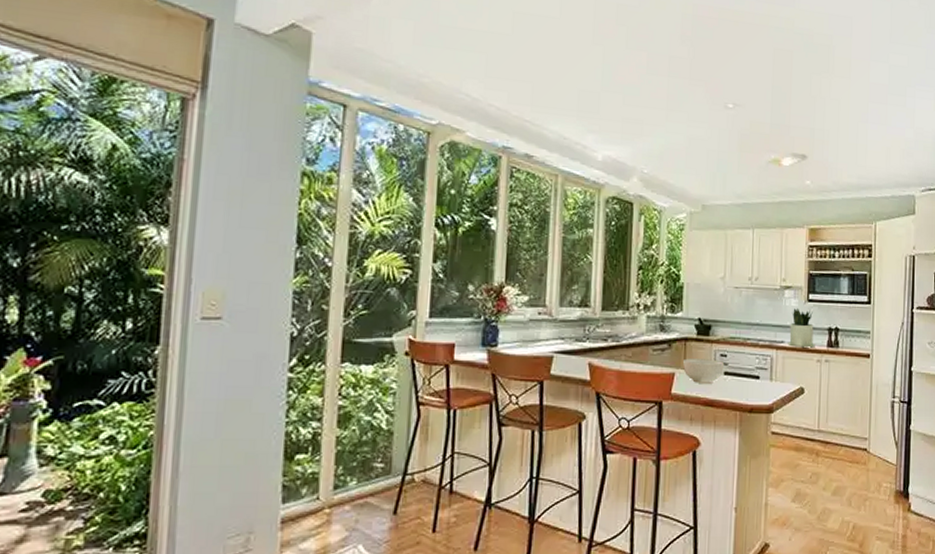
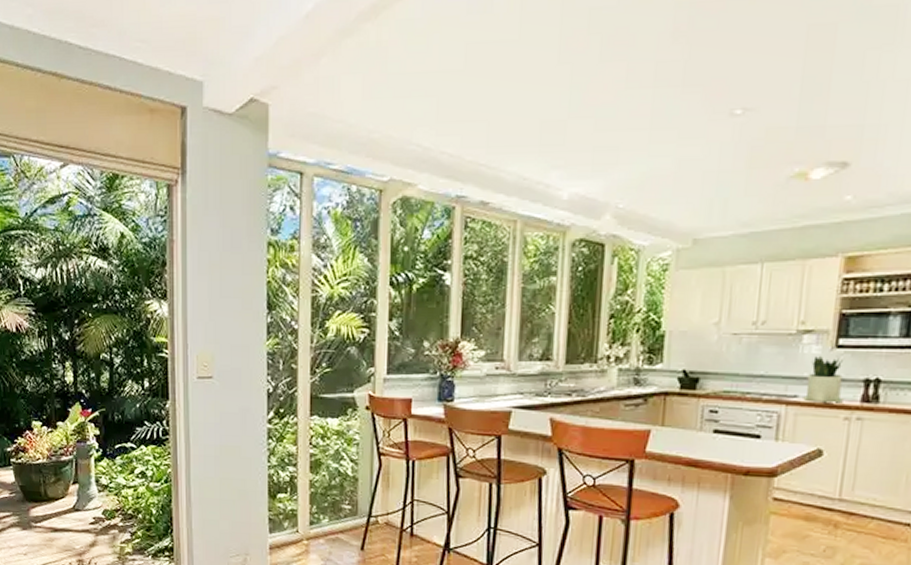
bowl: present [682,358,724,384] -> none [660,414,713,442]

